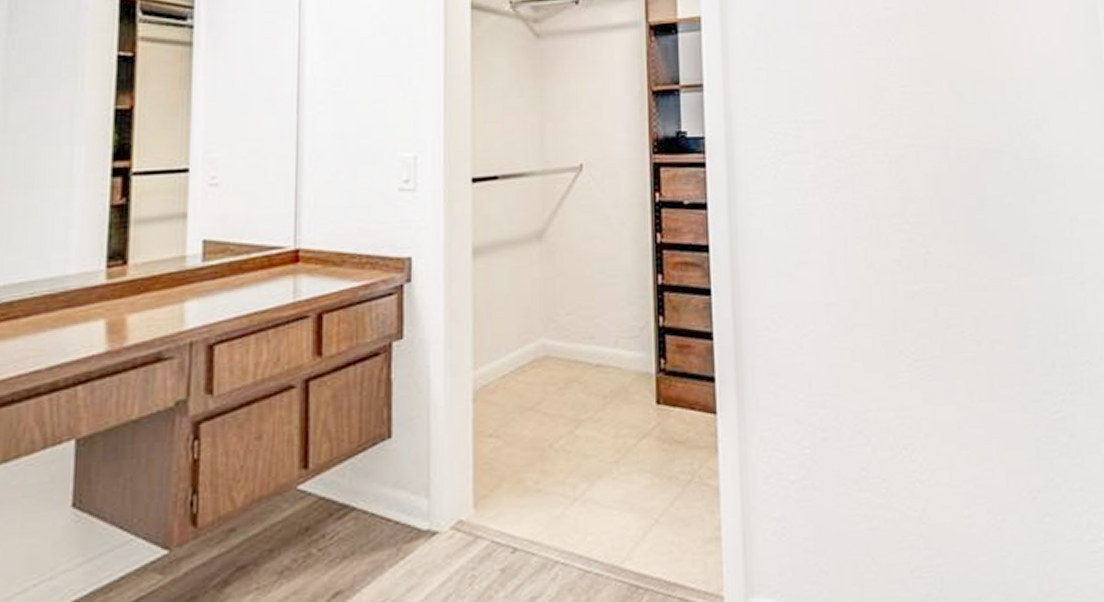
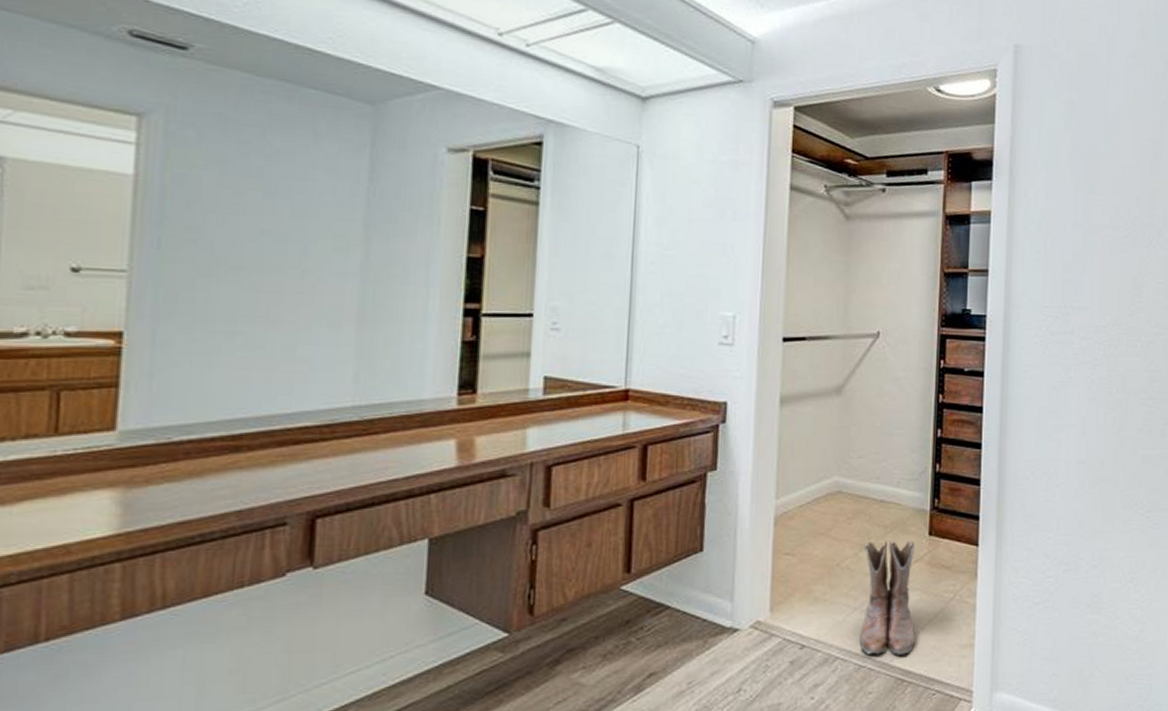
boots: none [580,411,649,556] -> present [859,540,915,655]

